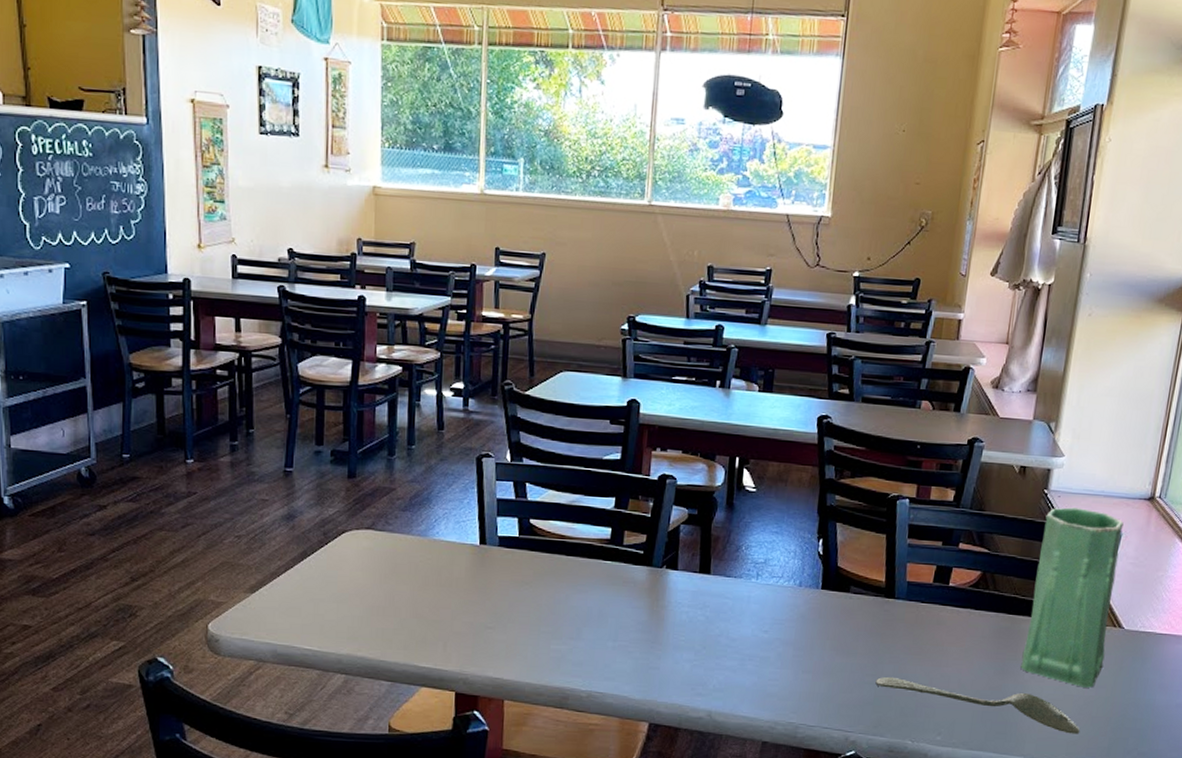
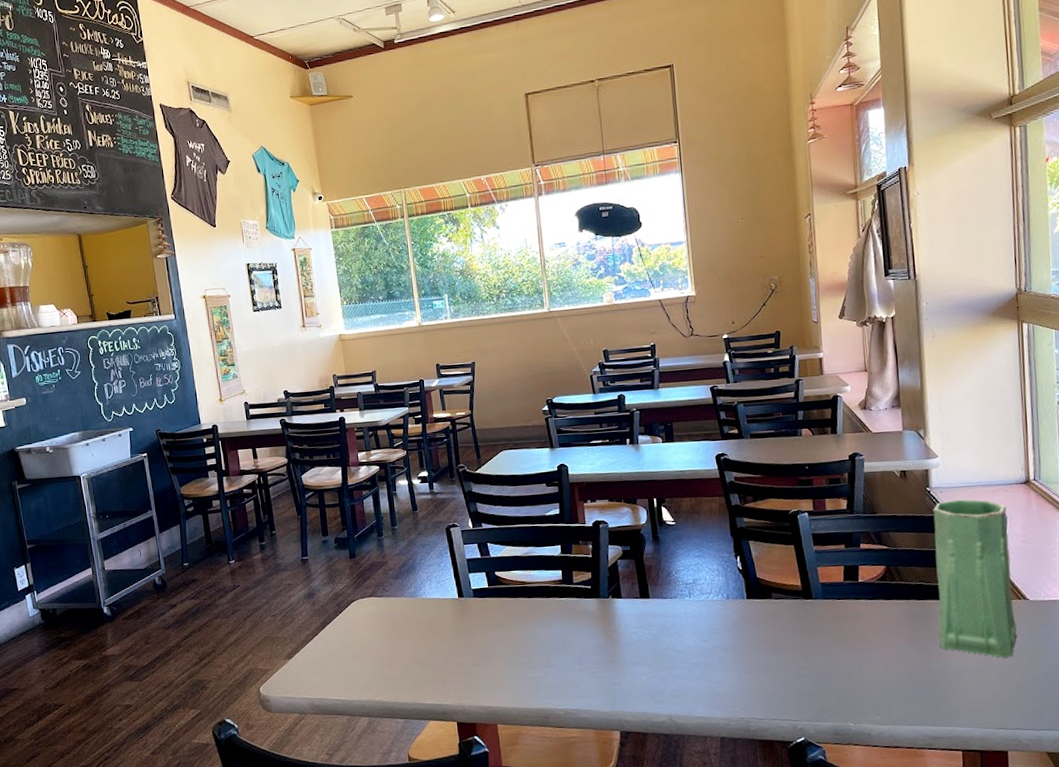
spoon: present [875,676,1081,734] -> none [810,667,1010,701]

